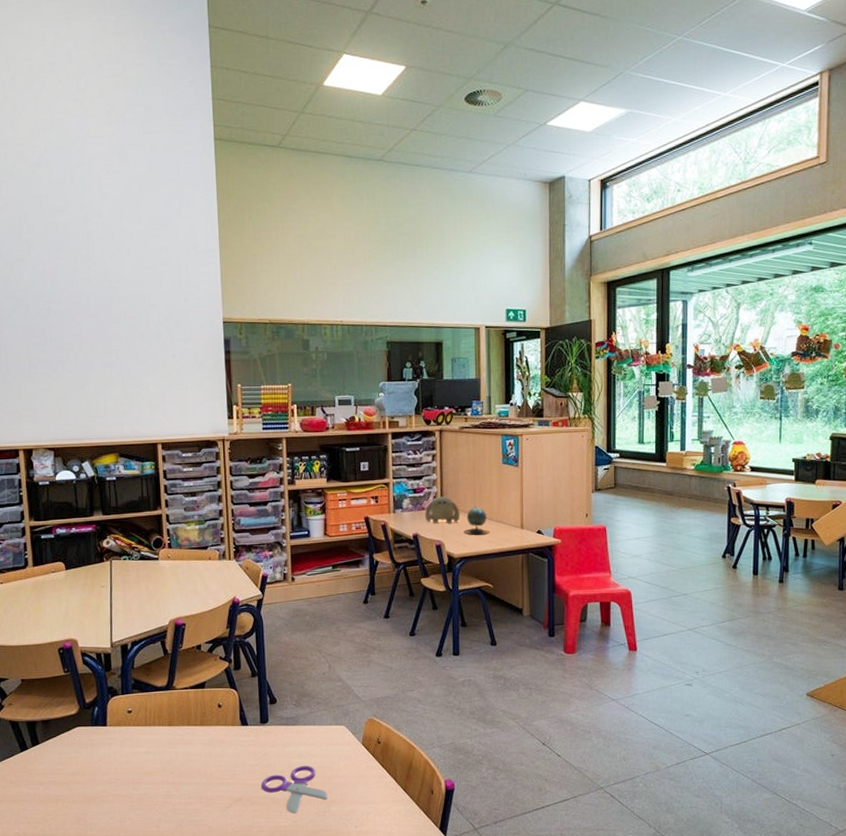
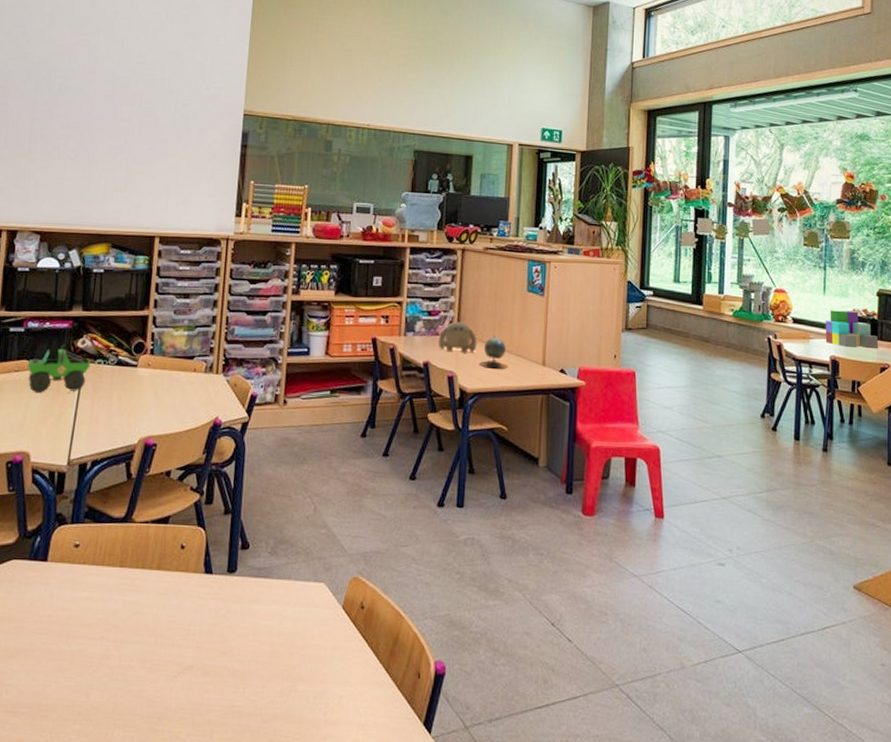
toy truck: none [62,545,118,589] -> present [28,344,91,393]
scissors: present [260,766,328,814] -> none [217,630,296,691]
toy blocks: none [781,456,831,489] -> present [825,310,879,348]

